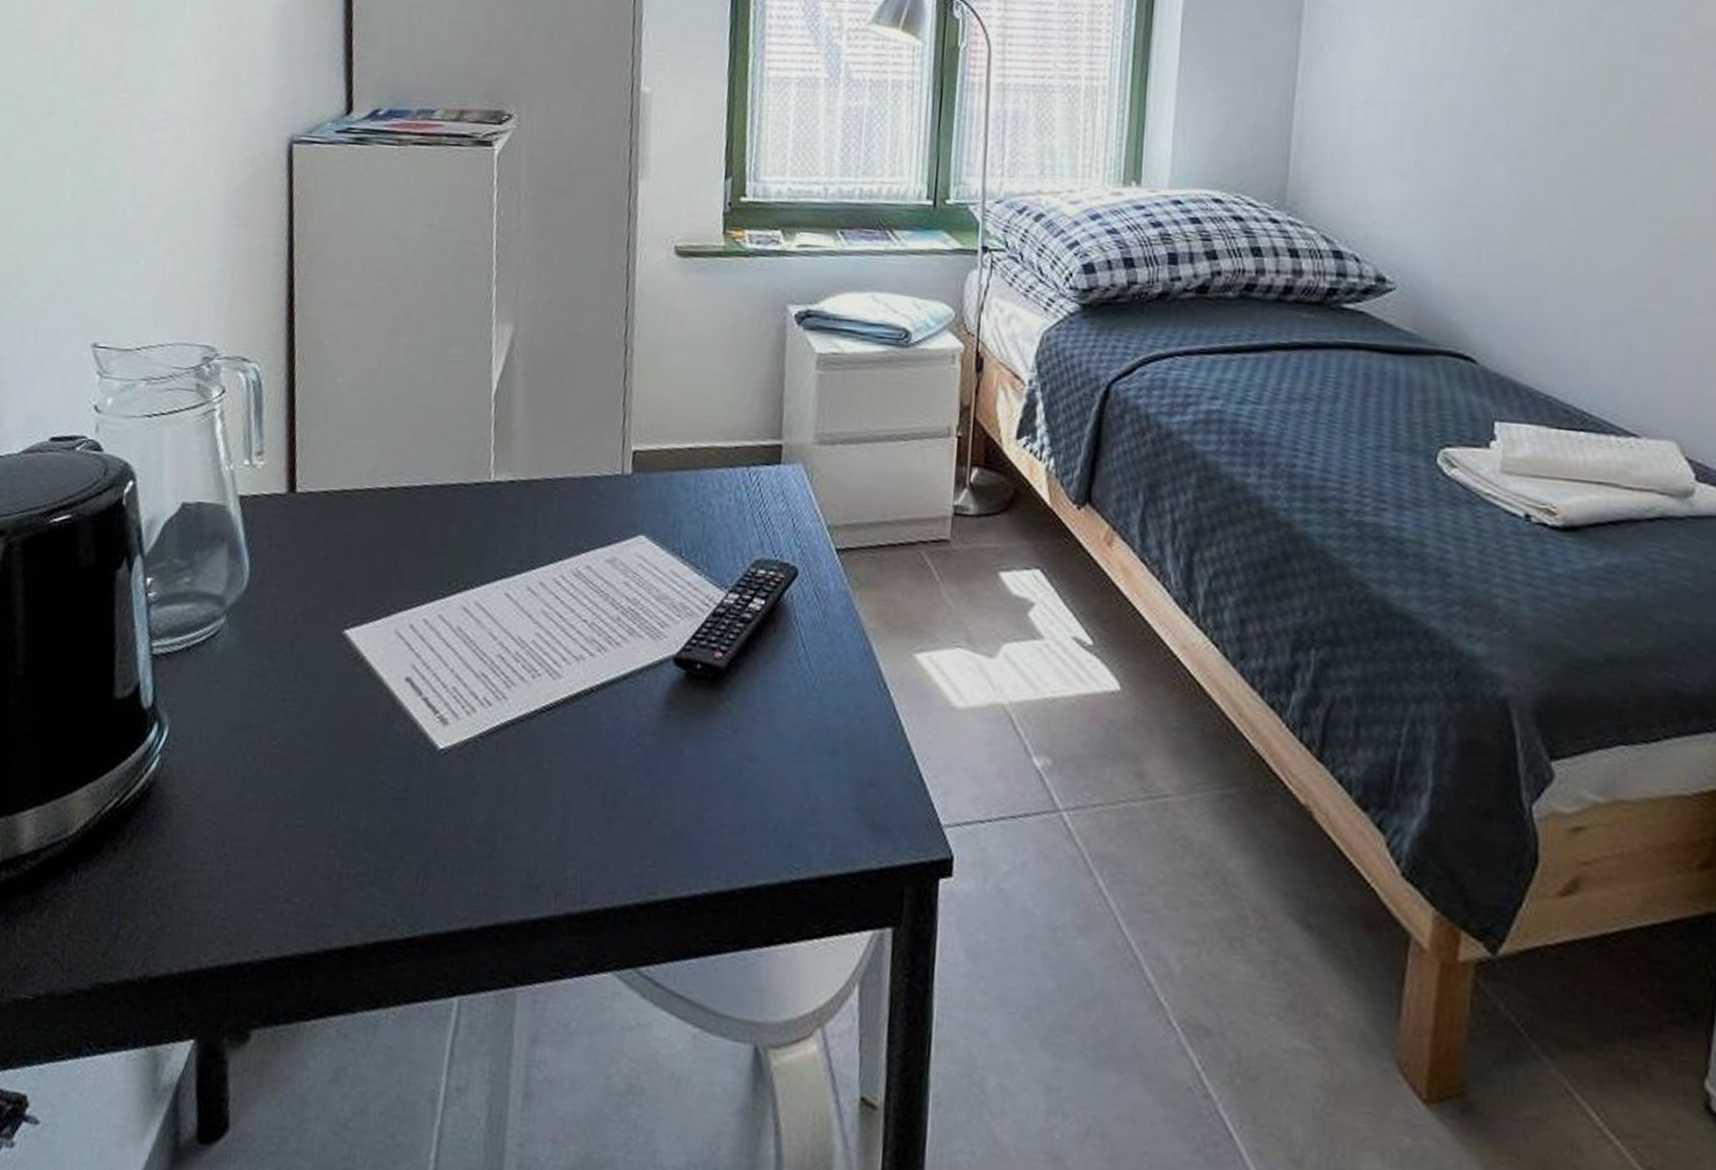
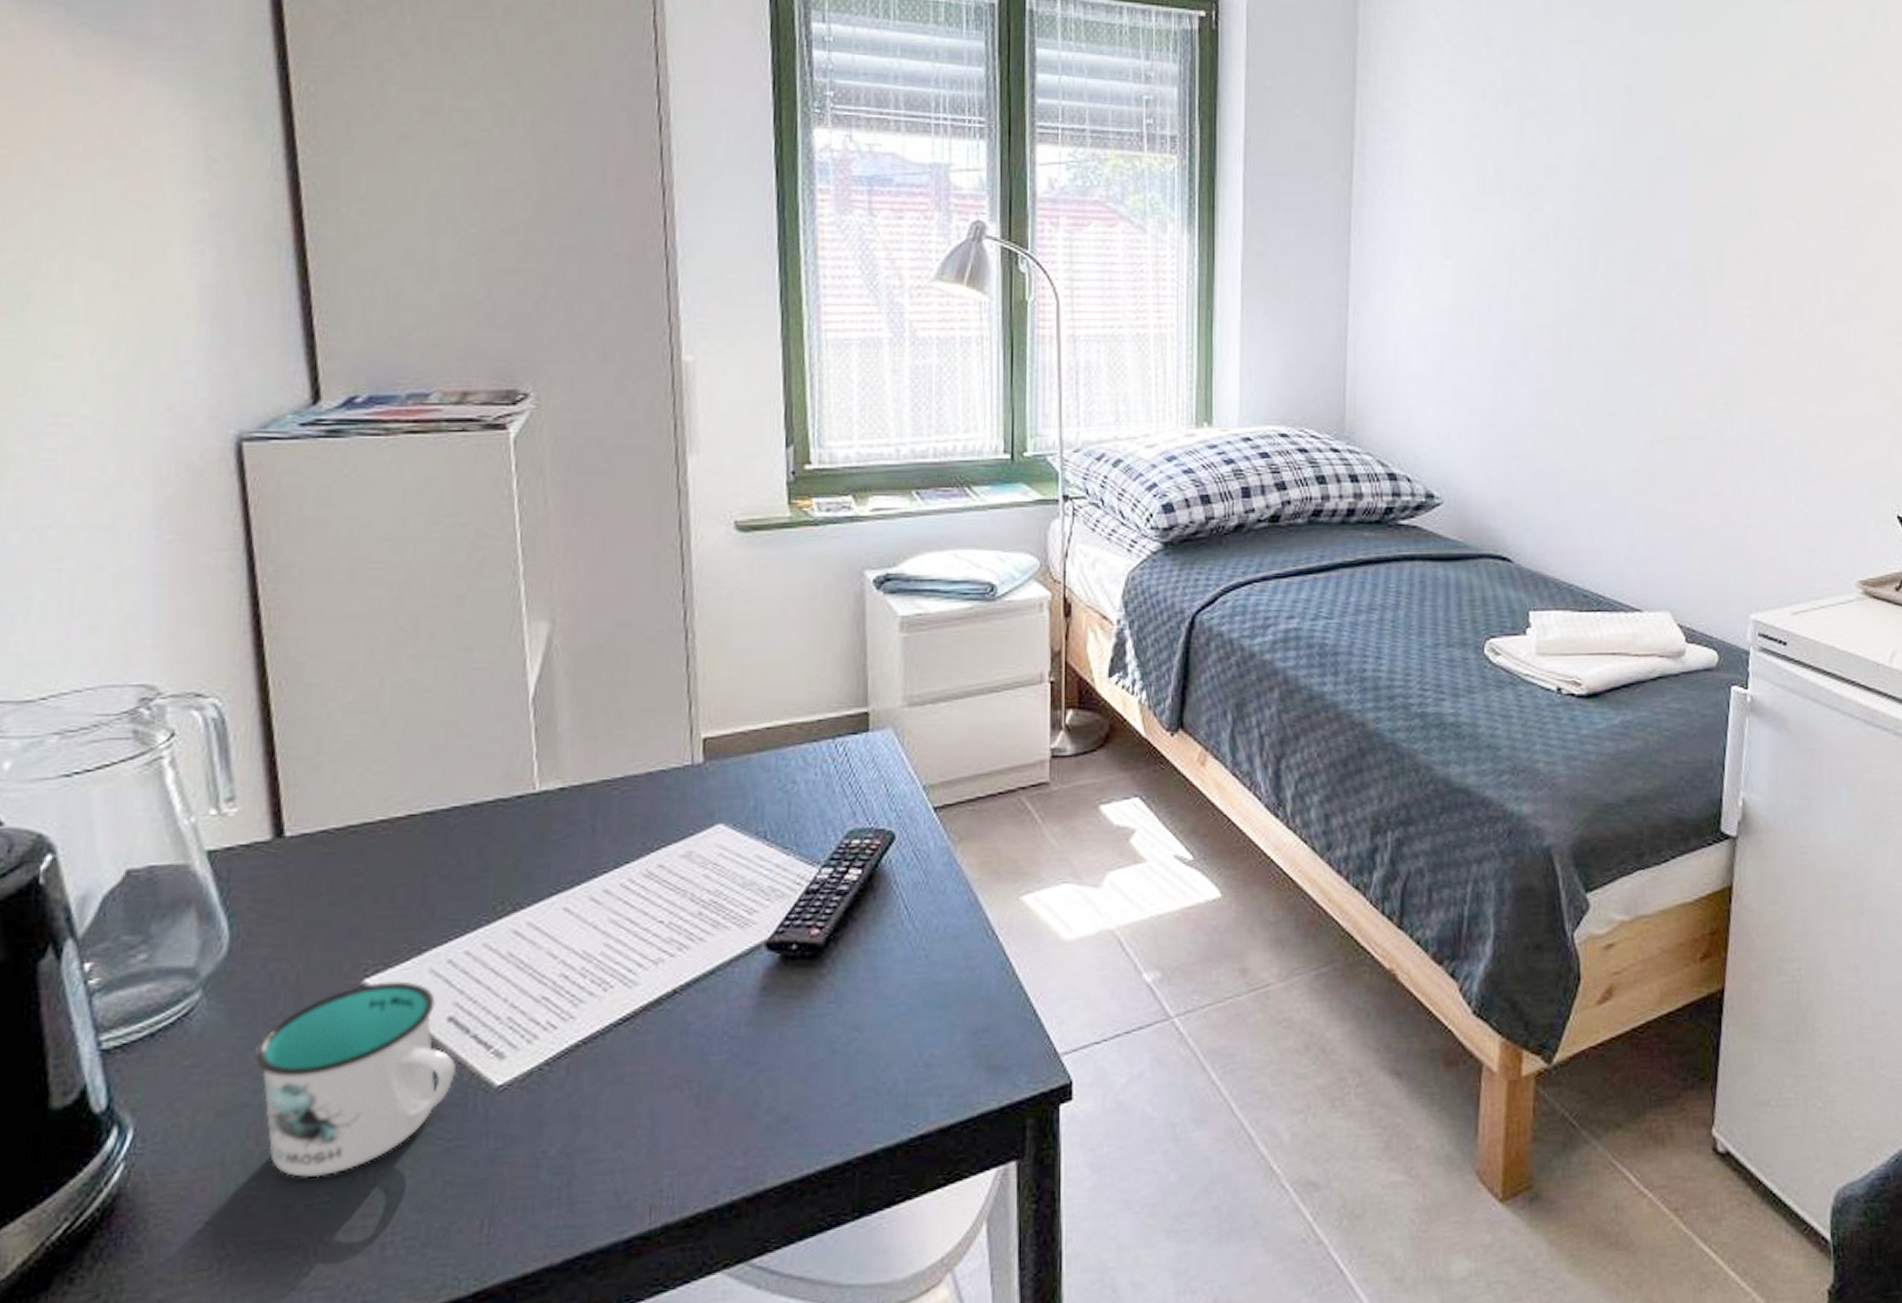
mug: none [258,634,409,802] -> present [254,981,457,1178]

